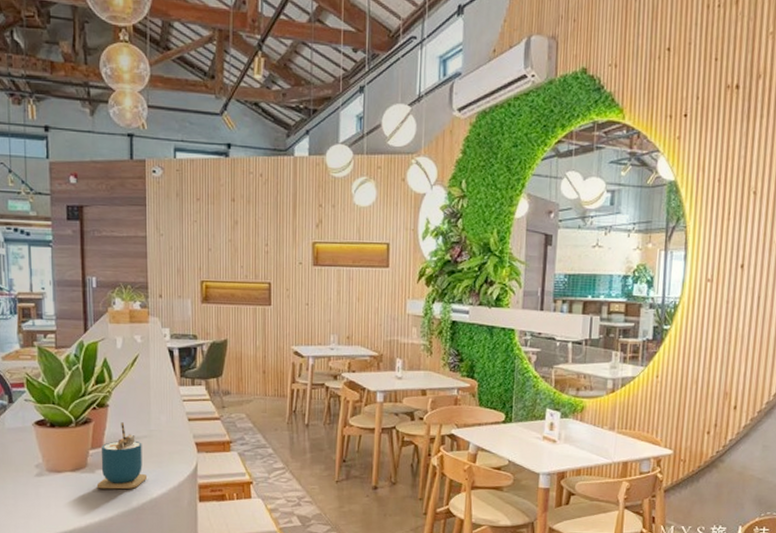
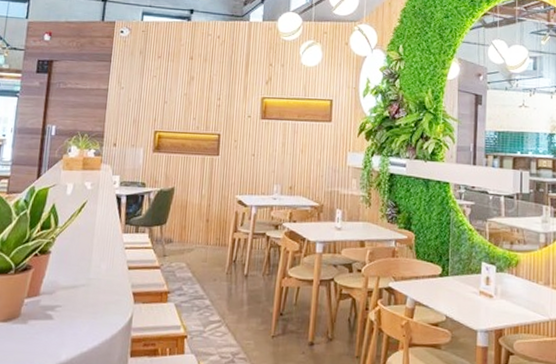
cup: present [96,422,148,489] -> none [26,270,81,342]

